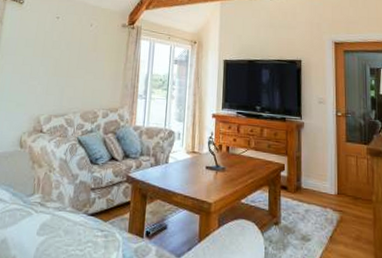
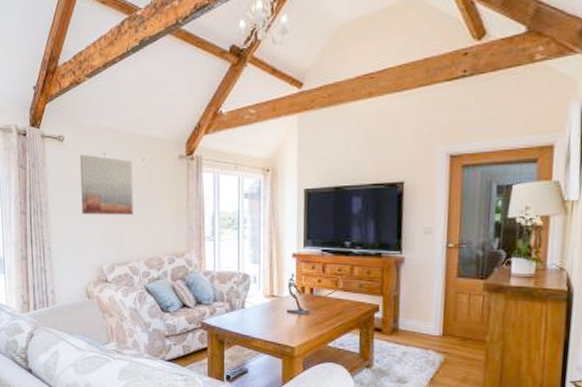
wall art: none [28,16,82,71] -> present [80,154,133,215]

